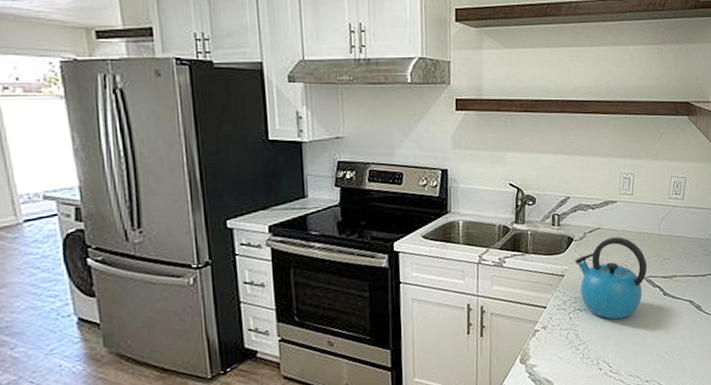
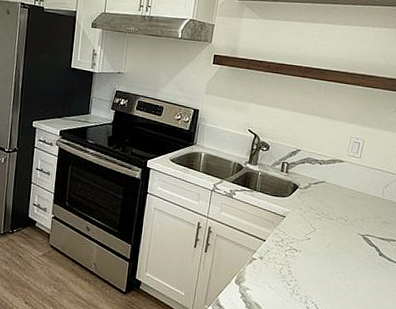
kettle: present [575,237,648,320] -> none [297,192,367,268]

